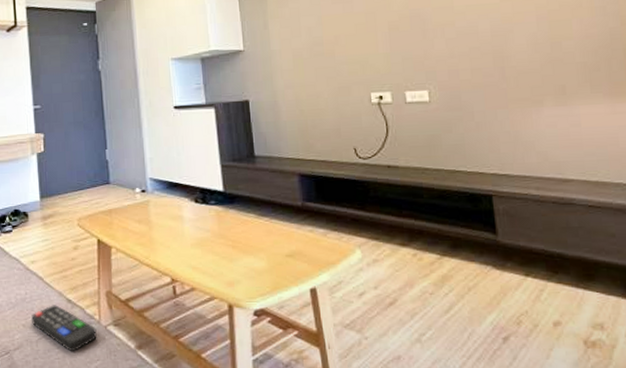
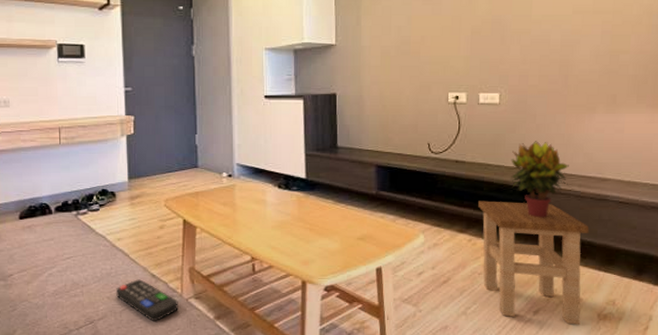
stool: none [419,209,564,354] -> present [478,200,589,325]
potted plant: none [451,140,524,227] -> present [510,141,569,218]

